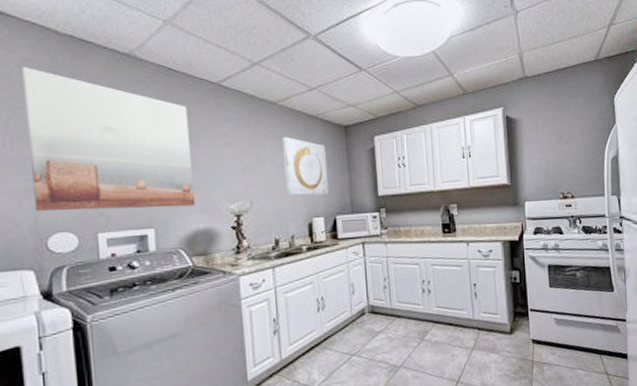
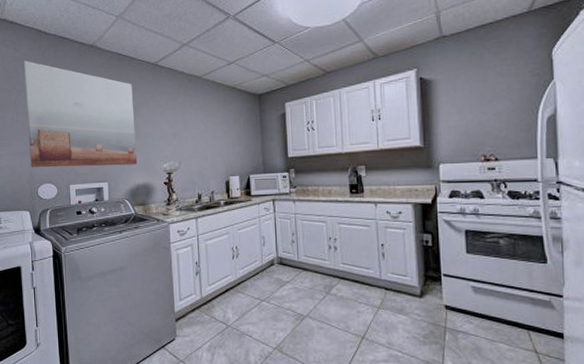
wall art: present [282,137,329,196] -> none [205,106,244,157]

